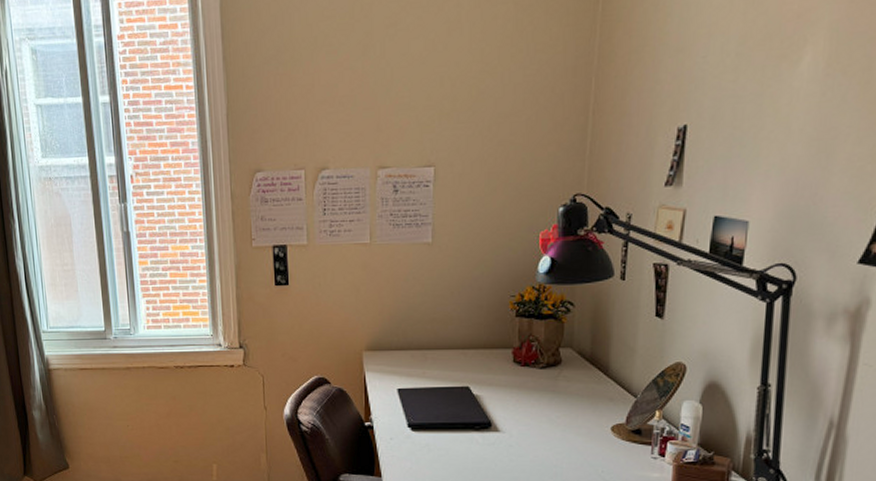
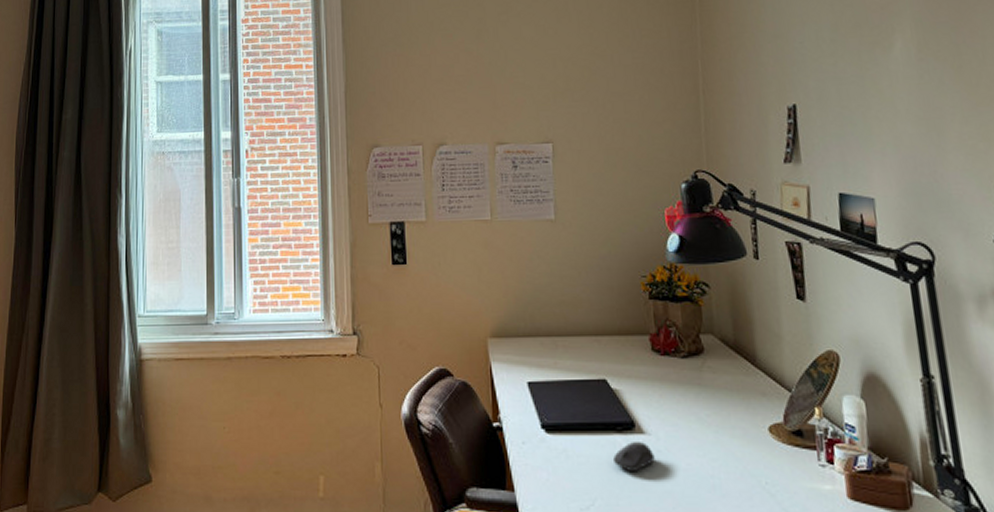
computer mouse: none [469,437,506,463] -> present [612,440,655,473]

